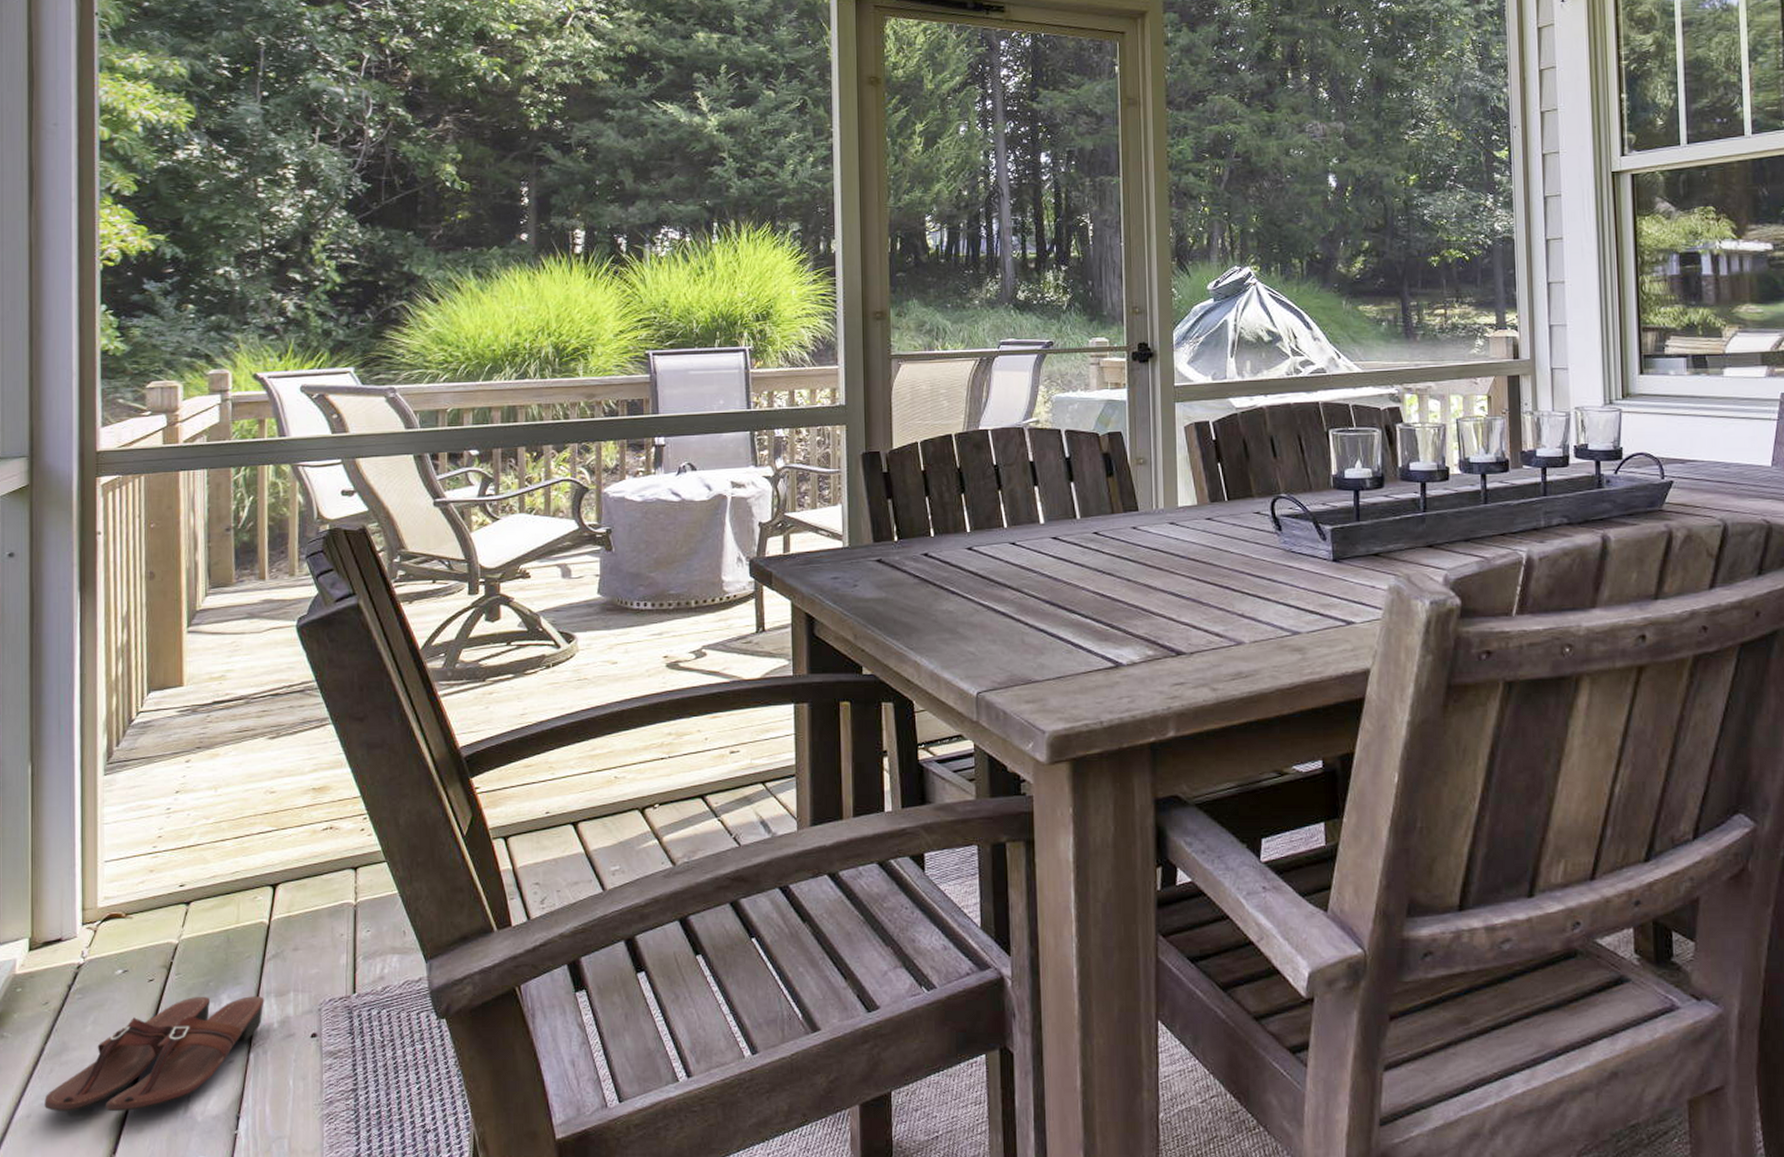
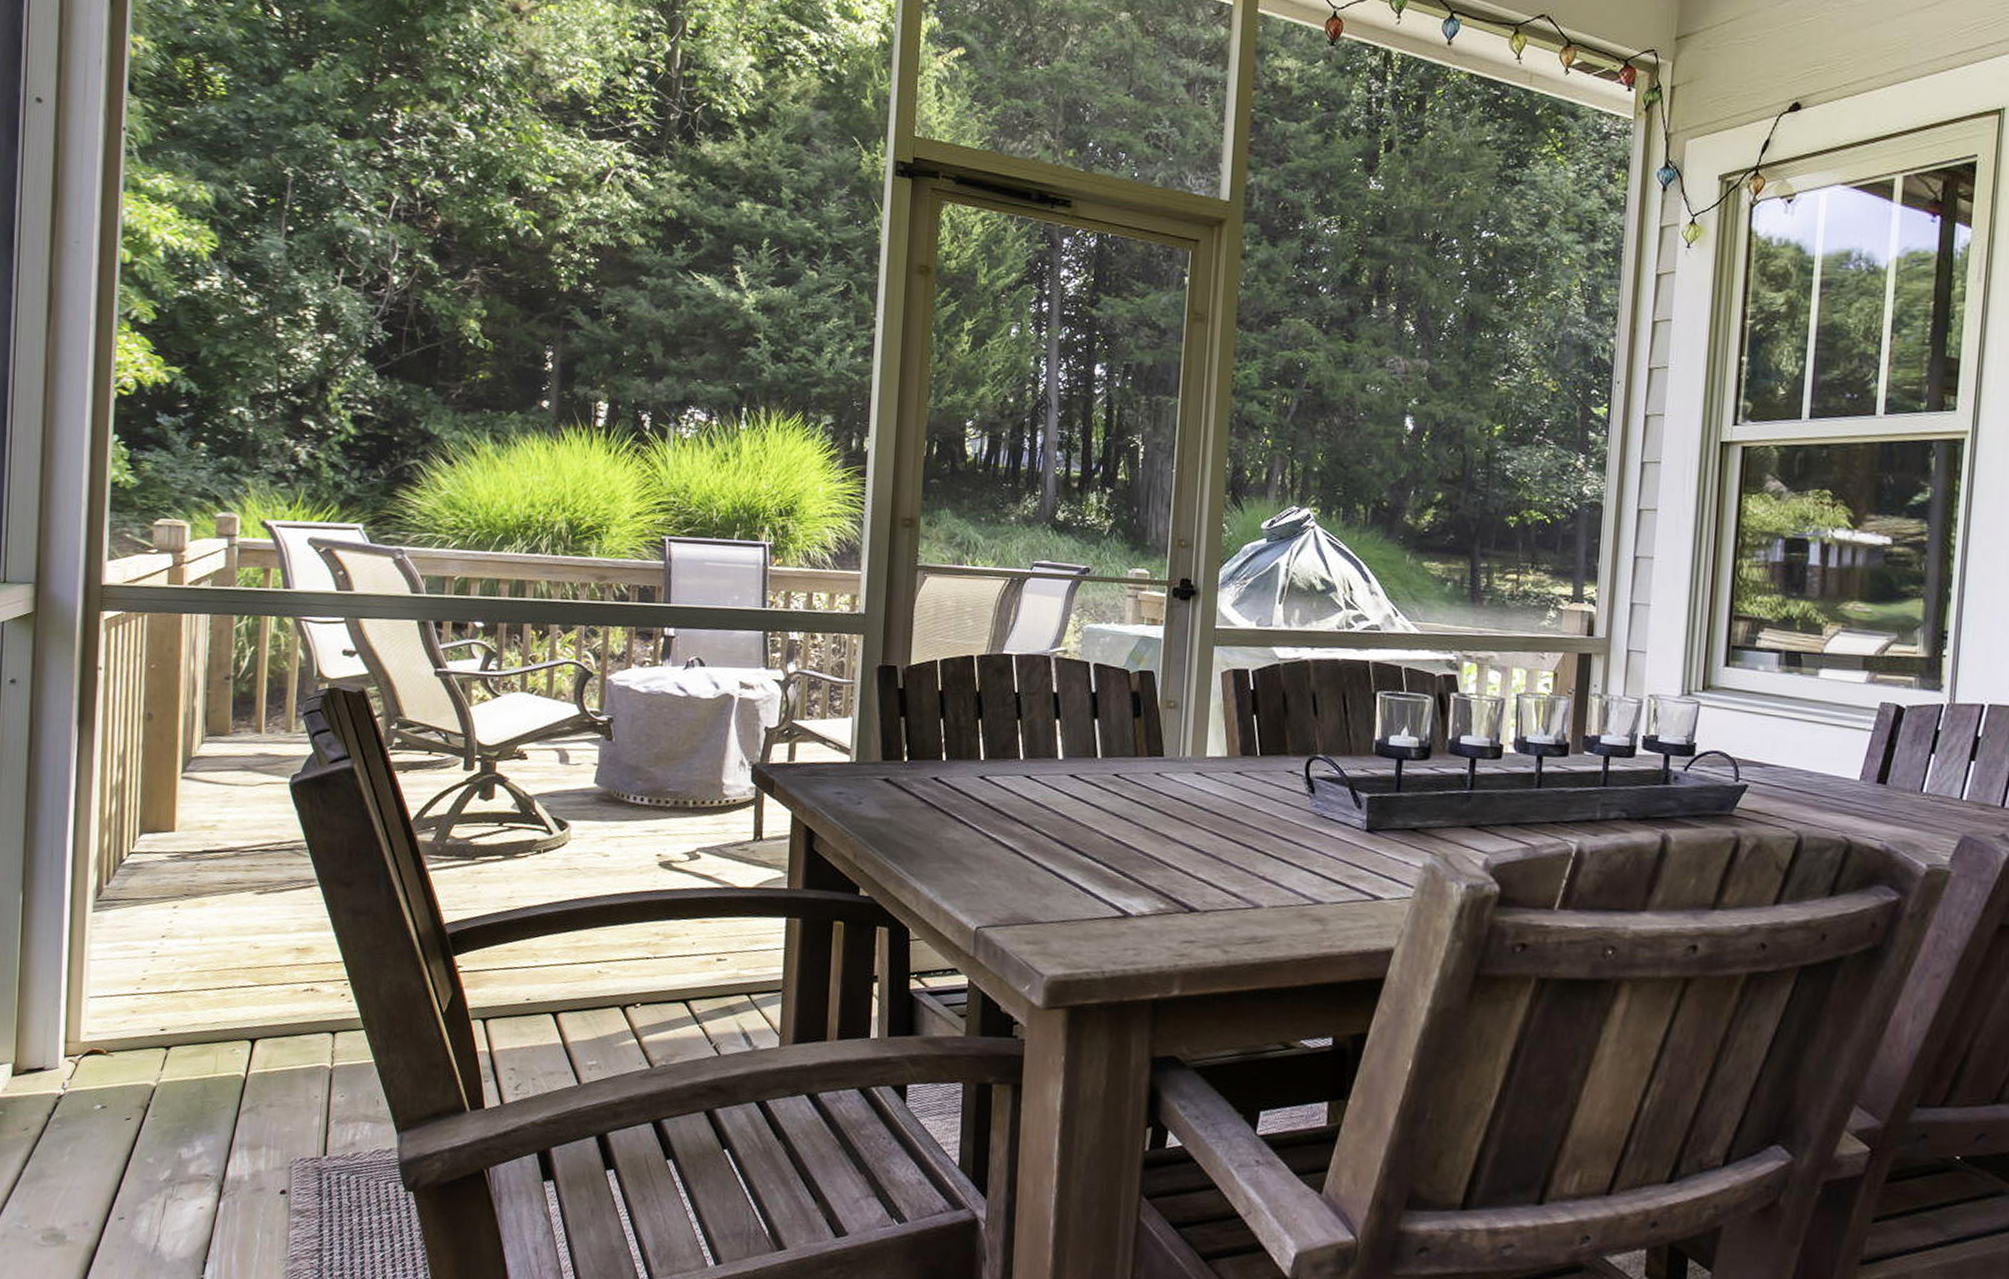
flip-flop: present [44,996,265,1112] -> none [20,1140,237,1243]

